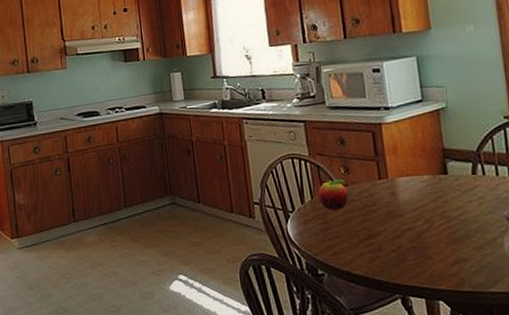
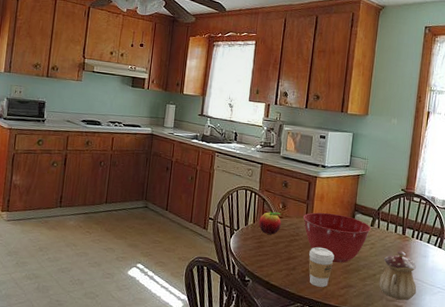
mixing bowl: none [375,167,473,231] -> present [303,212,371,263]
coffee cup: none [395,215,432,268] -> present [309,247,334,287]

